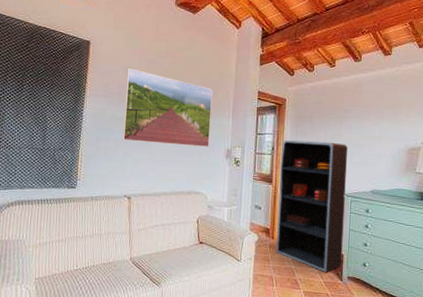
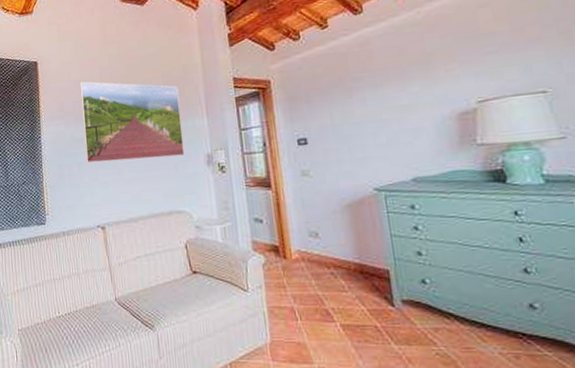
bookshelf: present [276,139,347,273] -> none [275,122,390,298]

